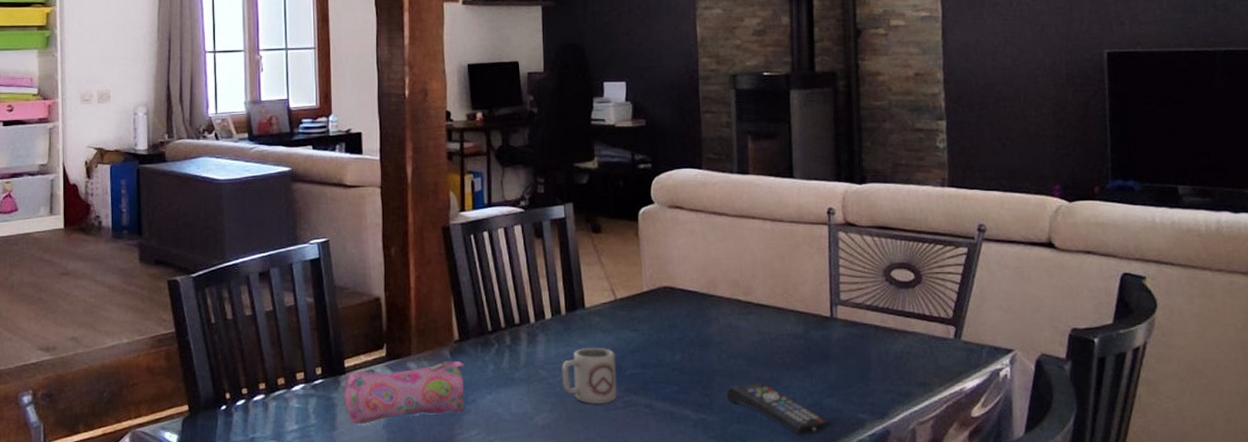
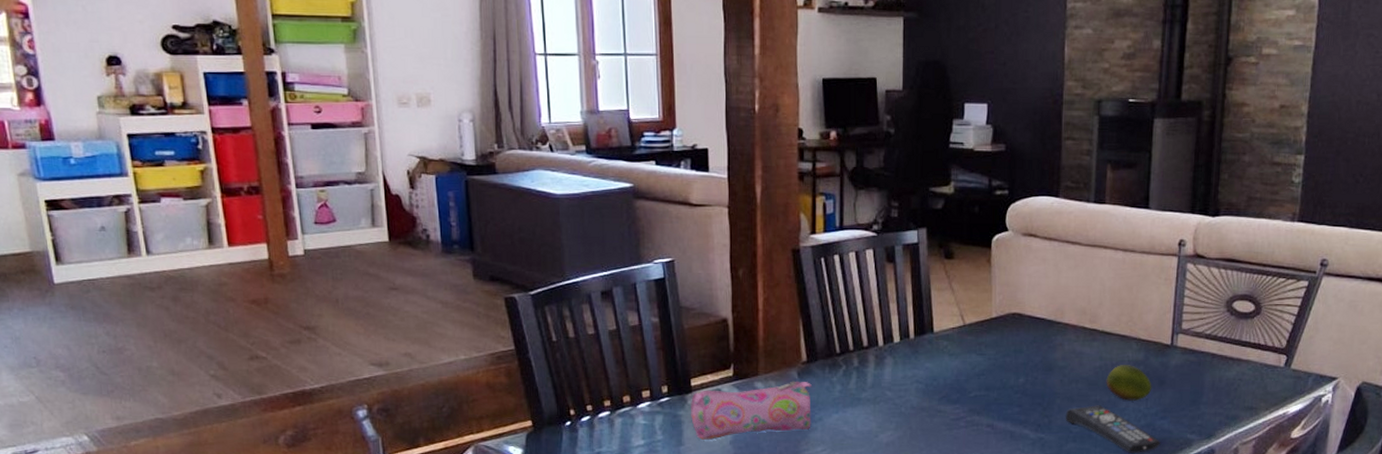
cup: present [561,347,618,405] -> none [908,370,962,424]
fruit: none [766,339,816,377] -> present [1106,365,1152,401]

